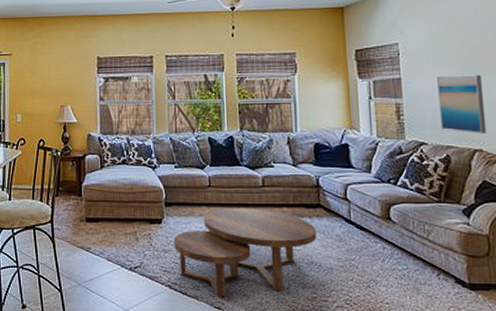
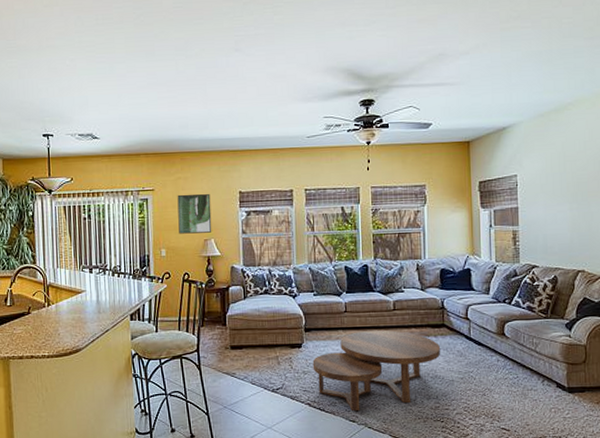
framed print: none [34,59,69,99] -> present [177,193,212,234]
wall art: present [437,75,487,134] -> none [549,203,589,256]

